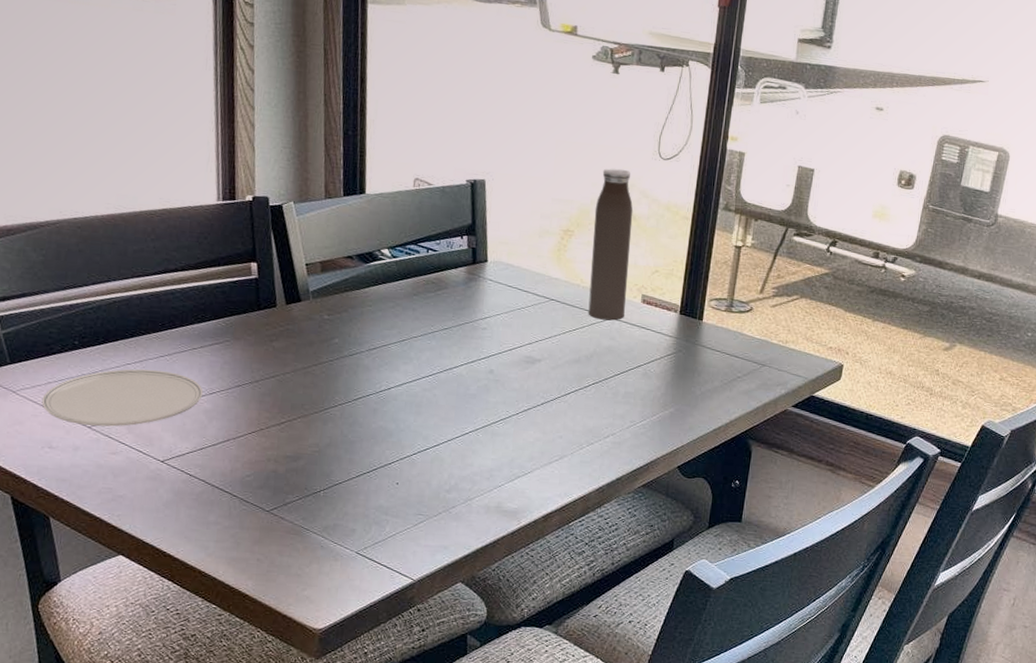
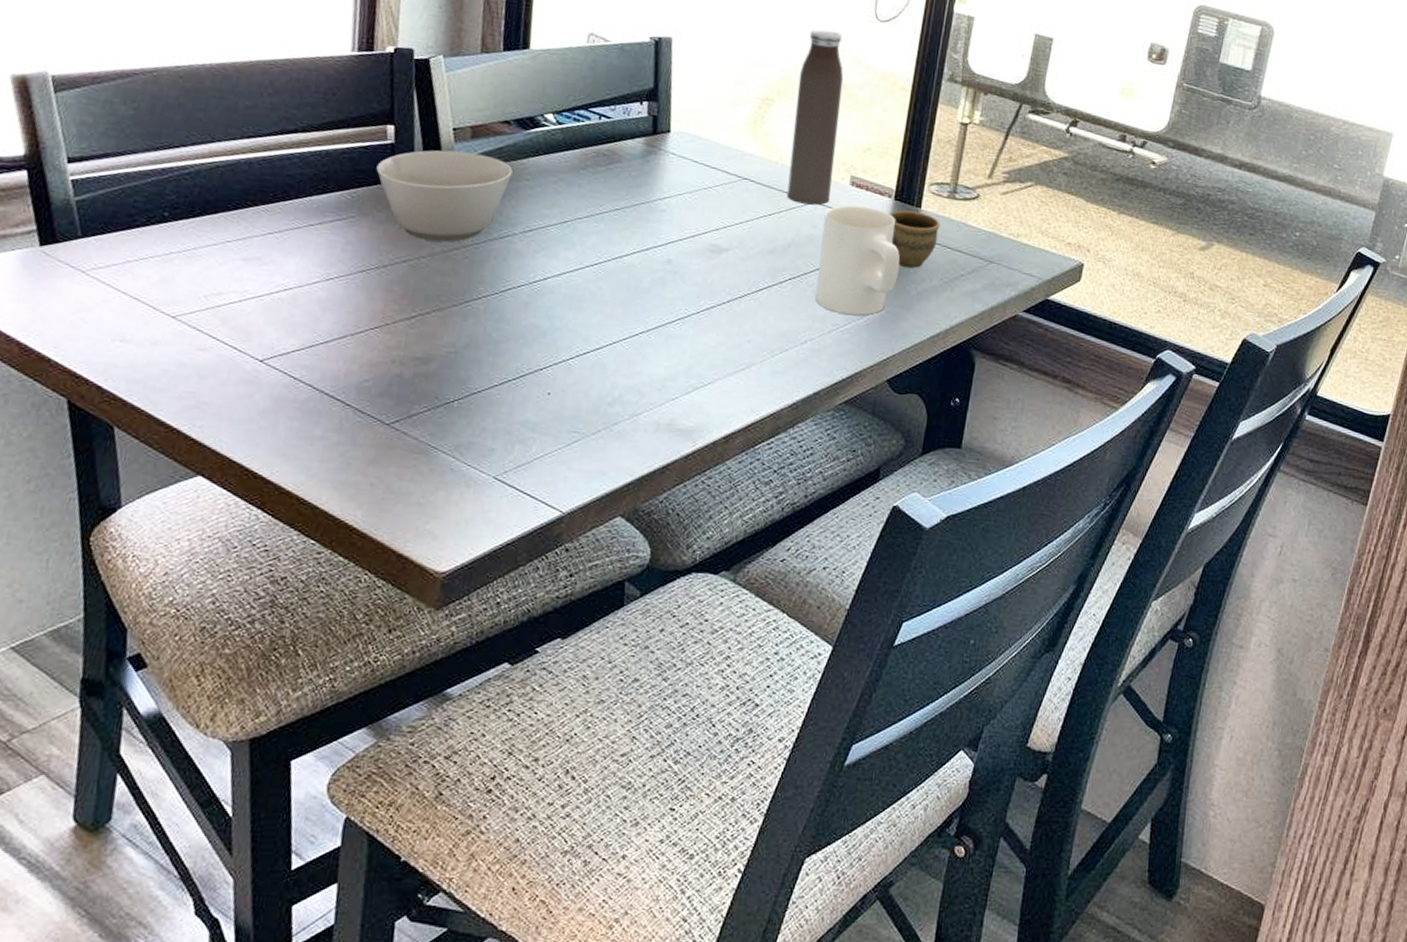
plate: present [41,369,203,427] -> none [116,247,319,317]
bowl: none [244,282,357,360] -> present [376,150,513,242]
cup: none [615,319,686,414] -> present [815,205,901,316]
cup: none [675,323,720,372] -> present [888,210,941,268]

